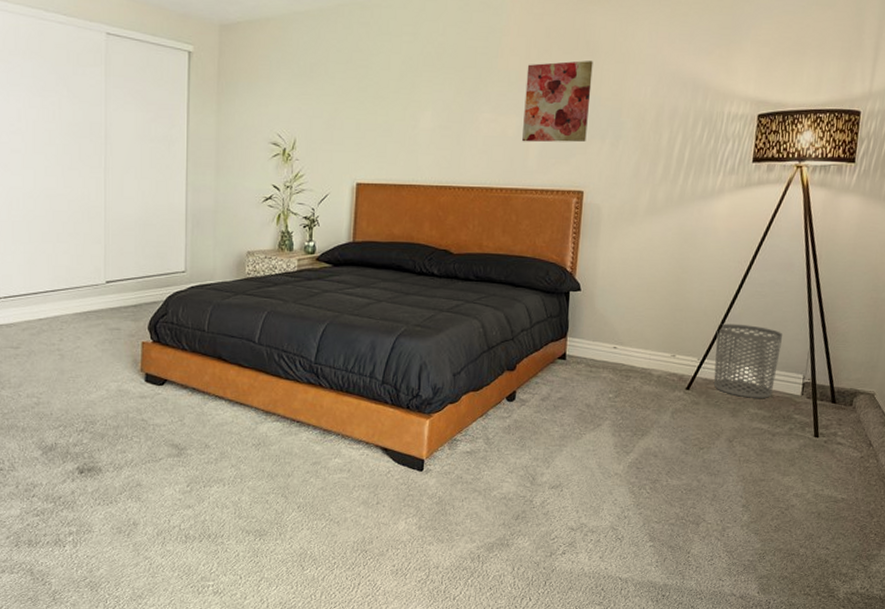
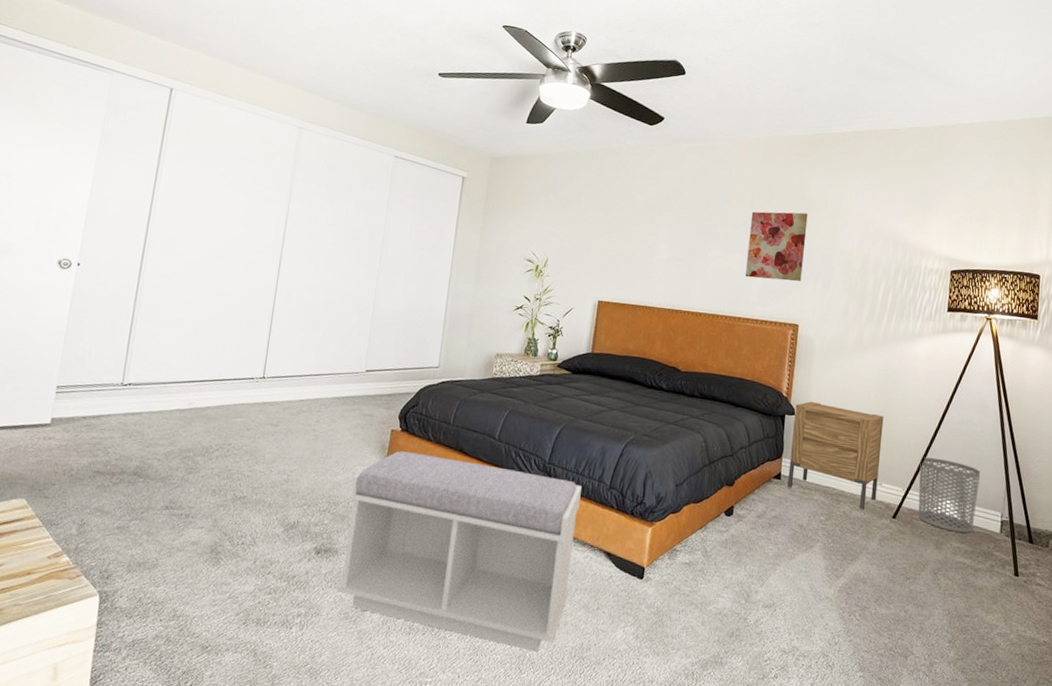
bench: none [106,364,352,549] -> present [336,451,582,652]
nightstand: none [573,275,678,385] -> present [787,401,884,511]

